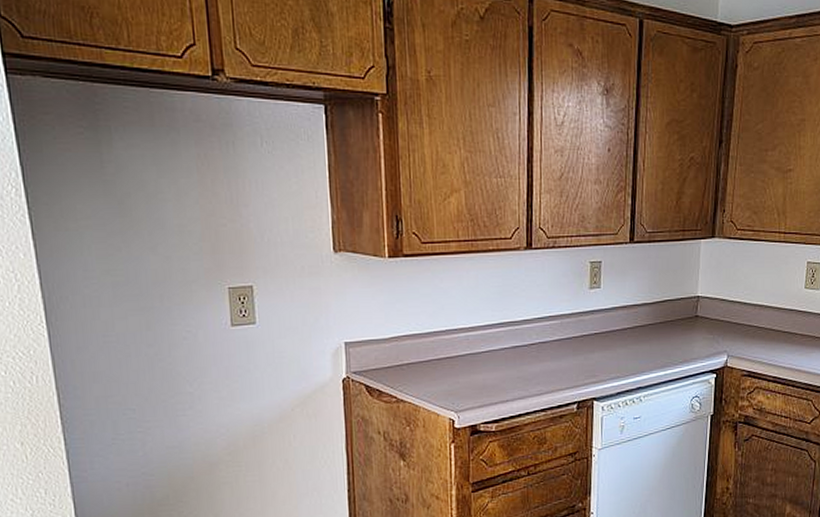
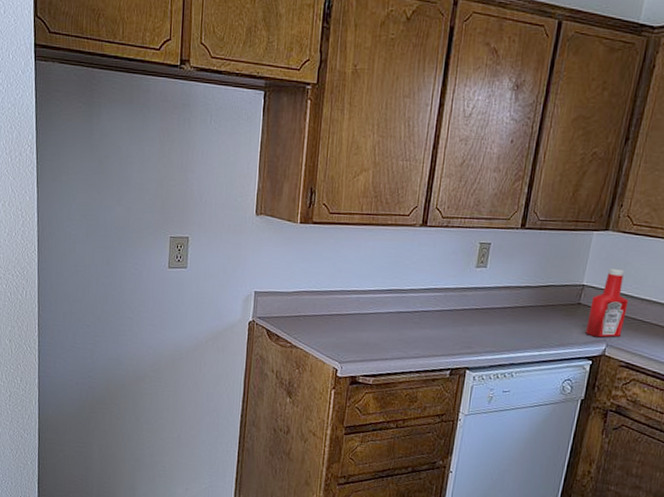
ketchup bottle: none [706,277,743,349] -> present [586,269,629,338]

